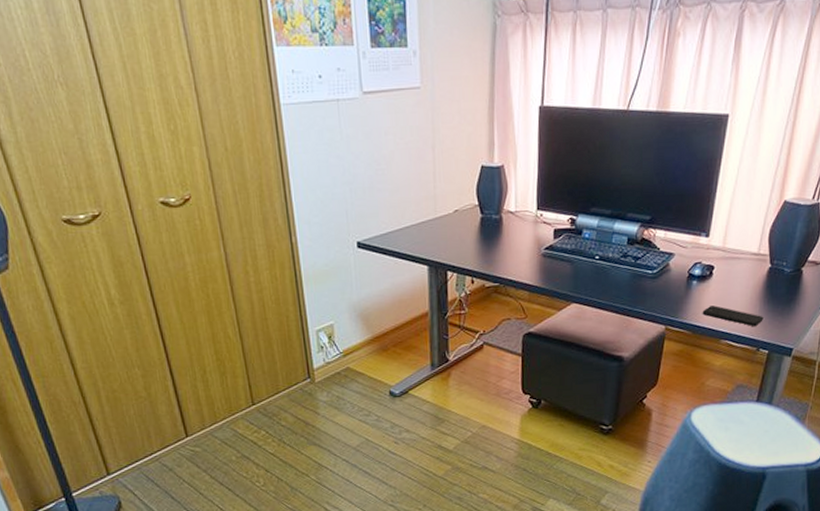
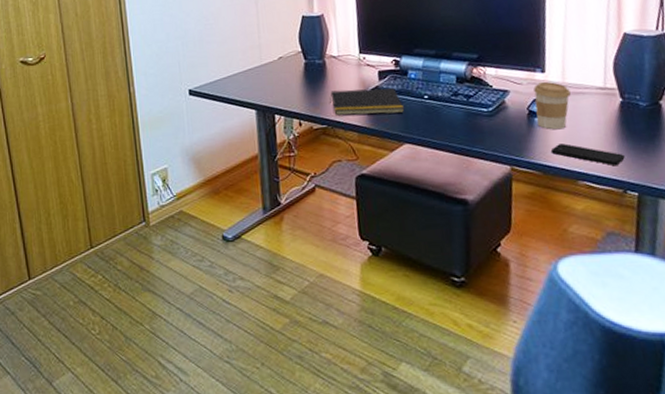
notepad: none [504,247,575,274] -> present [329,88,404,116]
coffee cup: none [694,245,728,293] -> present [534,81,571,130]

